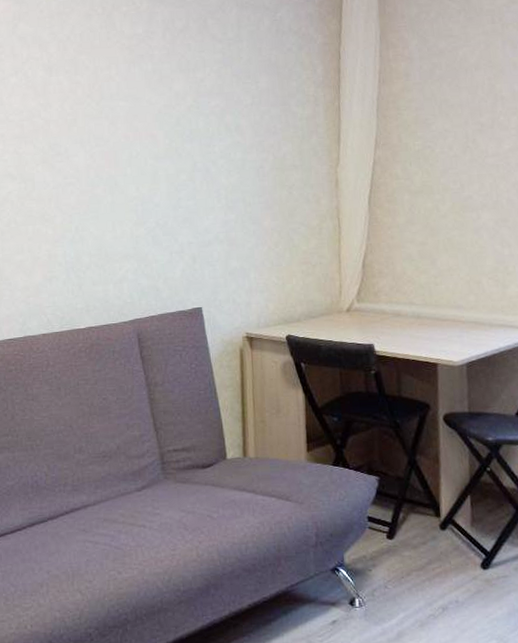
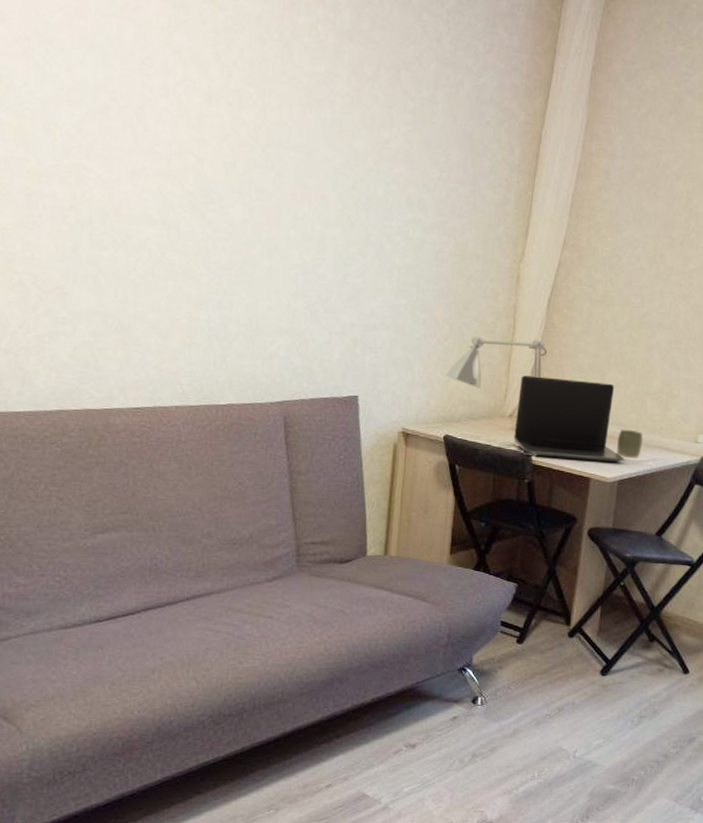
desk lamp: none [280,236,375,324] -> present [445,337,547,430]
laptop computer: none [353,268,469,347] -> present [514,375,624,463]
mug: none [458,311,486,340] -> present [617,429,643,459]

